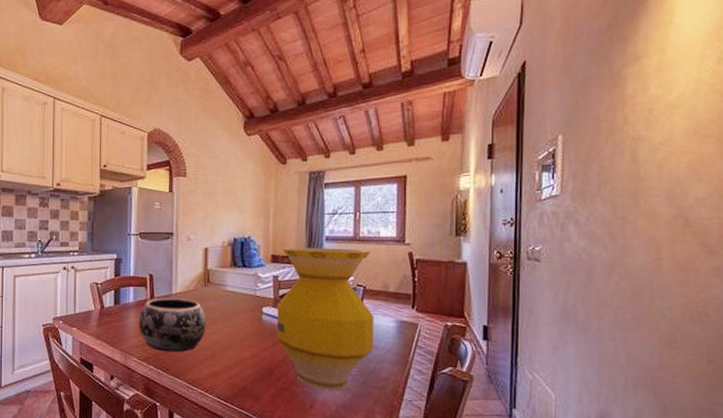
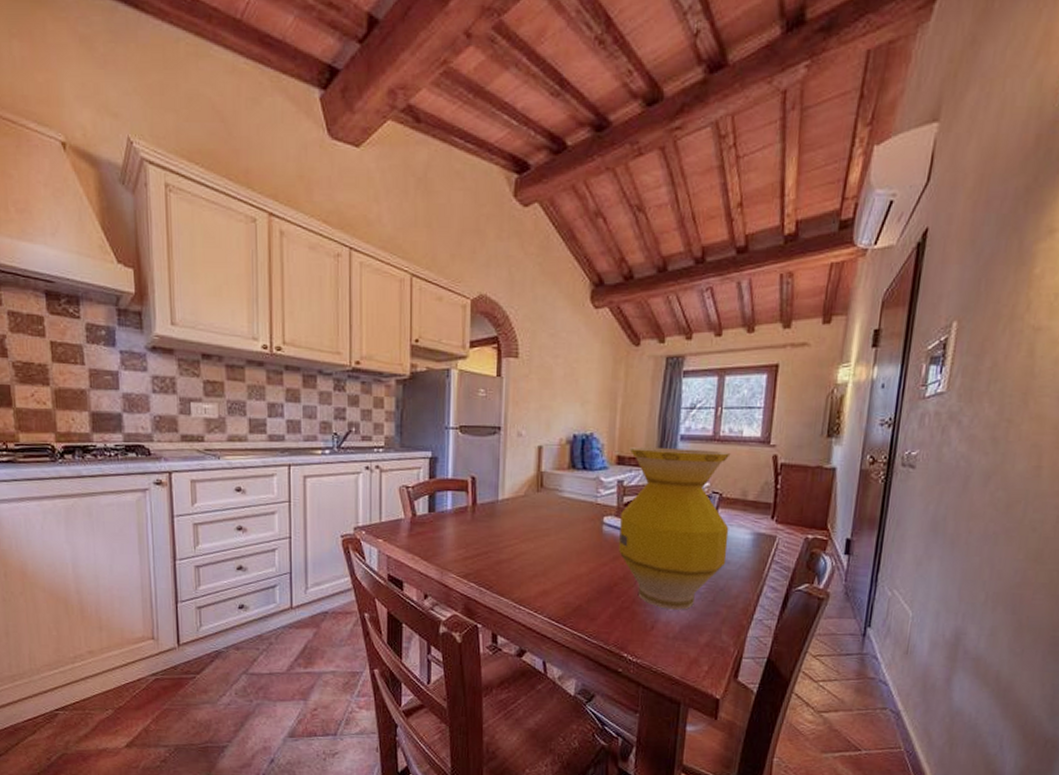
decorative bowl: present [138,297,207,353] -> none [458,504,538,568]

